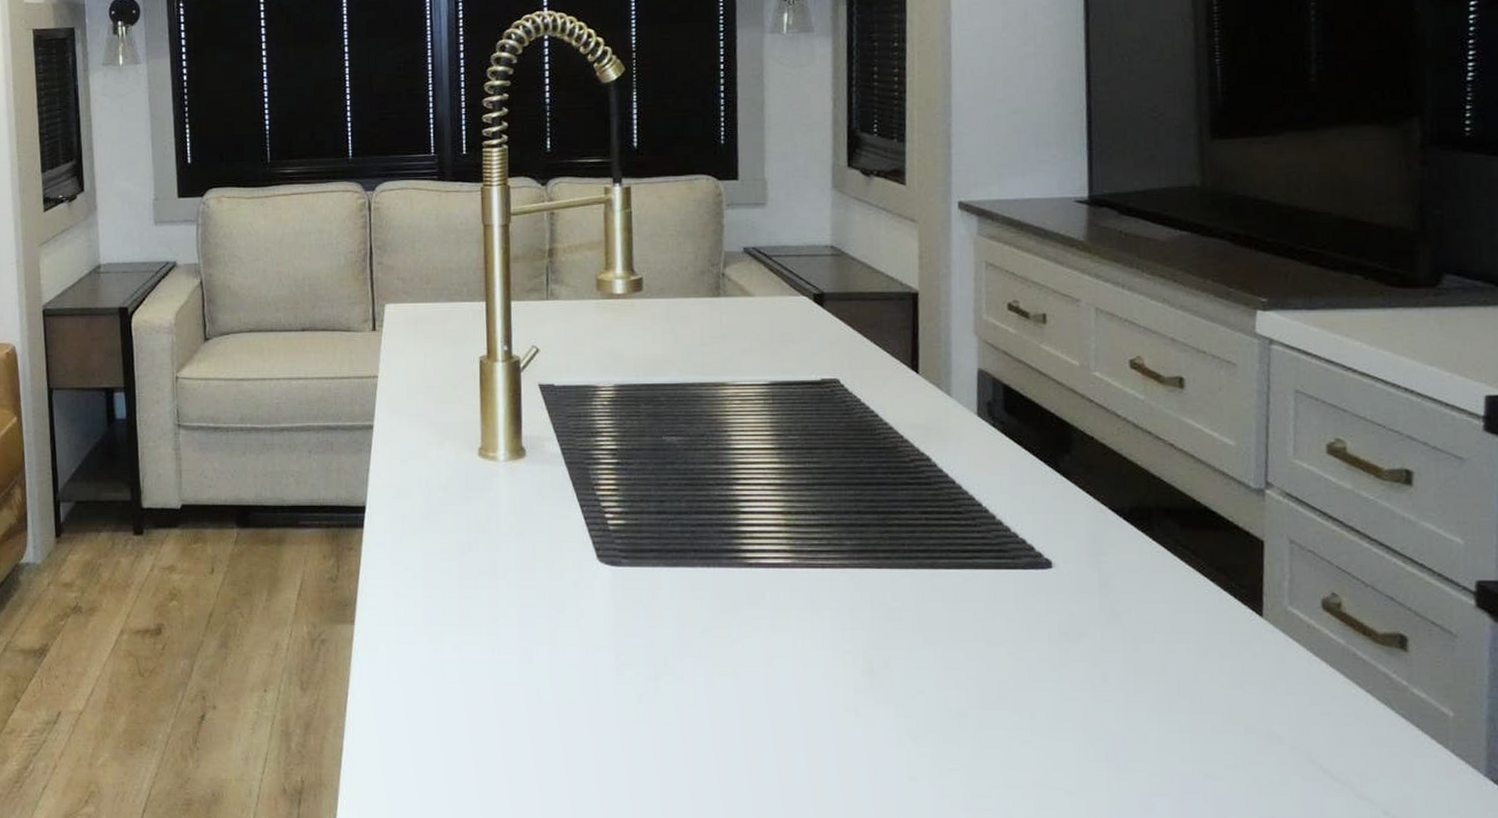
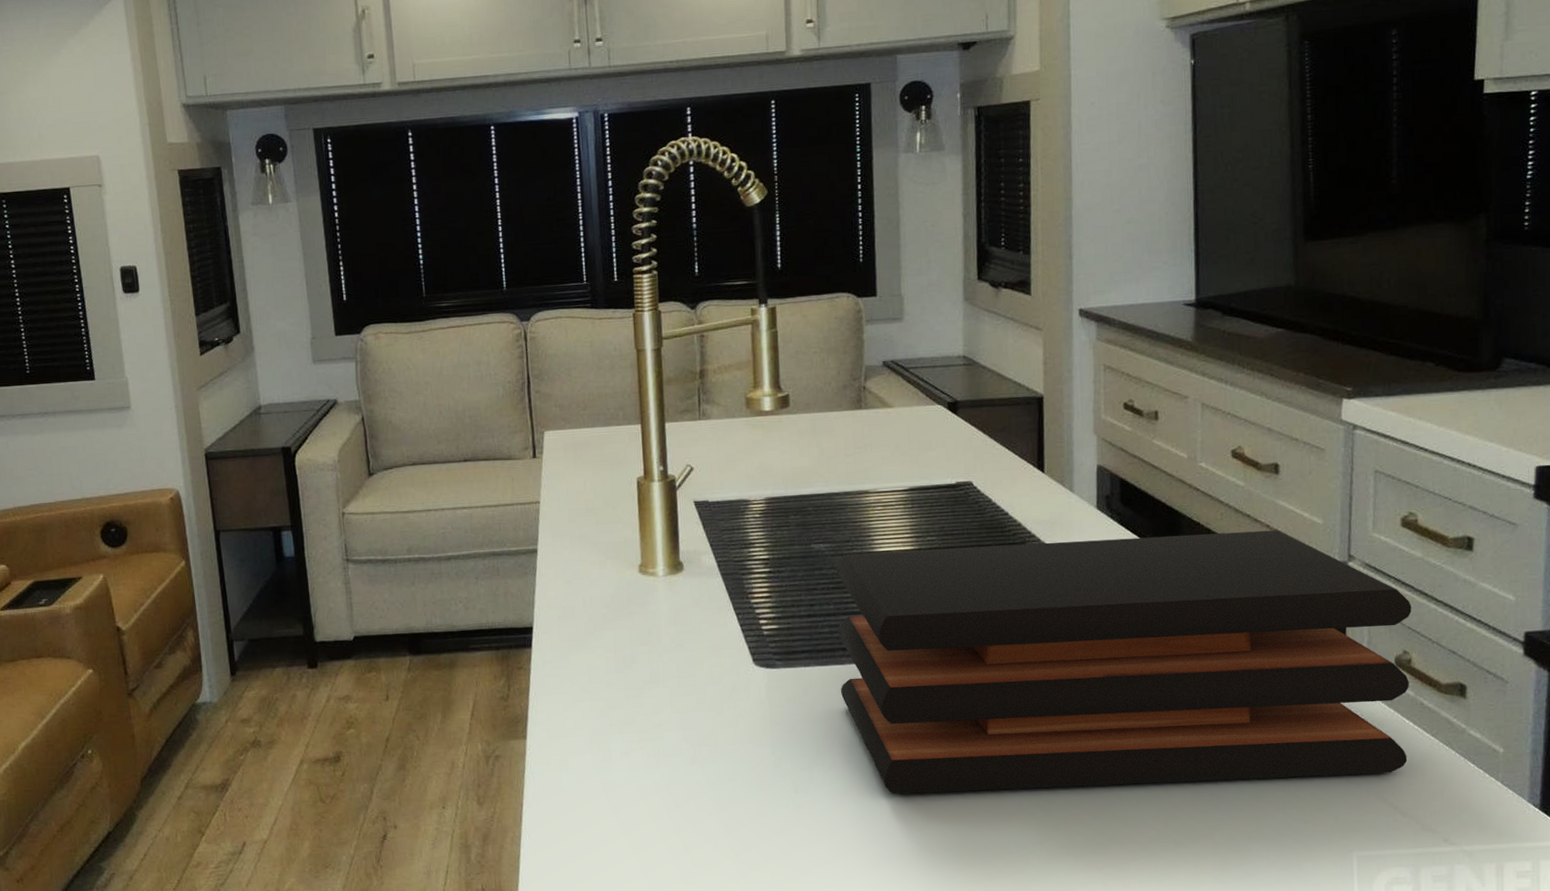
cutting board: none [688,449,1341,731] -> present [835,530,1412,795]

